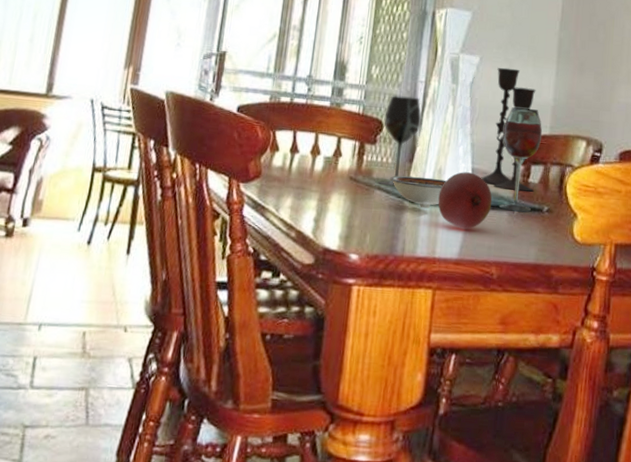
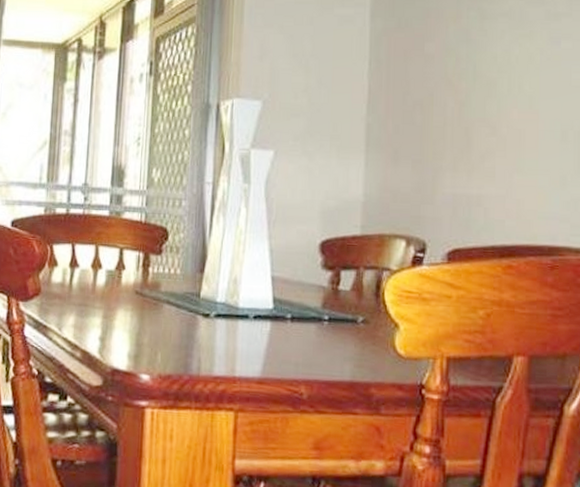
wineglass: present [378,95,422,187] -> none [167,199,211,300]
bowl: present [389,176,447,209] -> none [178,287,243,323]
fruit: present [438,172,493,230] -> none [235,281,297,345]
candlestick: present [481,67,536,193] -> none [283,161,345,302]
wineglass: present [498,107,543,213] -> none [305,206,353,324]

